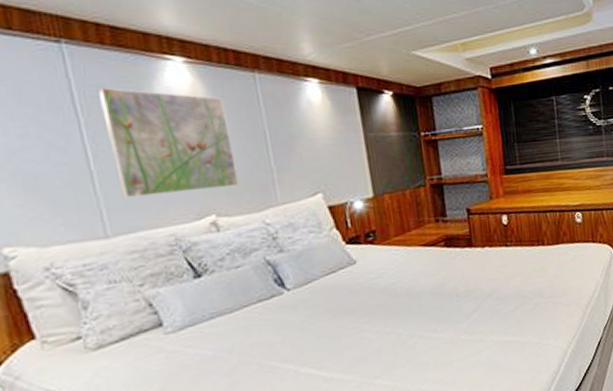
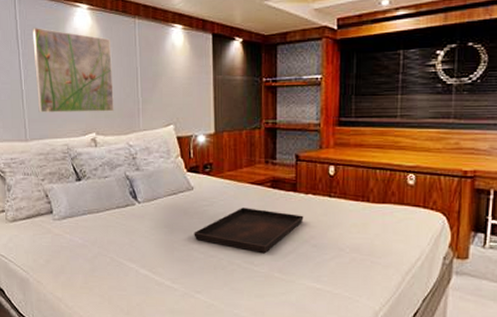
serving tray: none [363,270,484,319] -> present [194,207,304,253]

